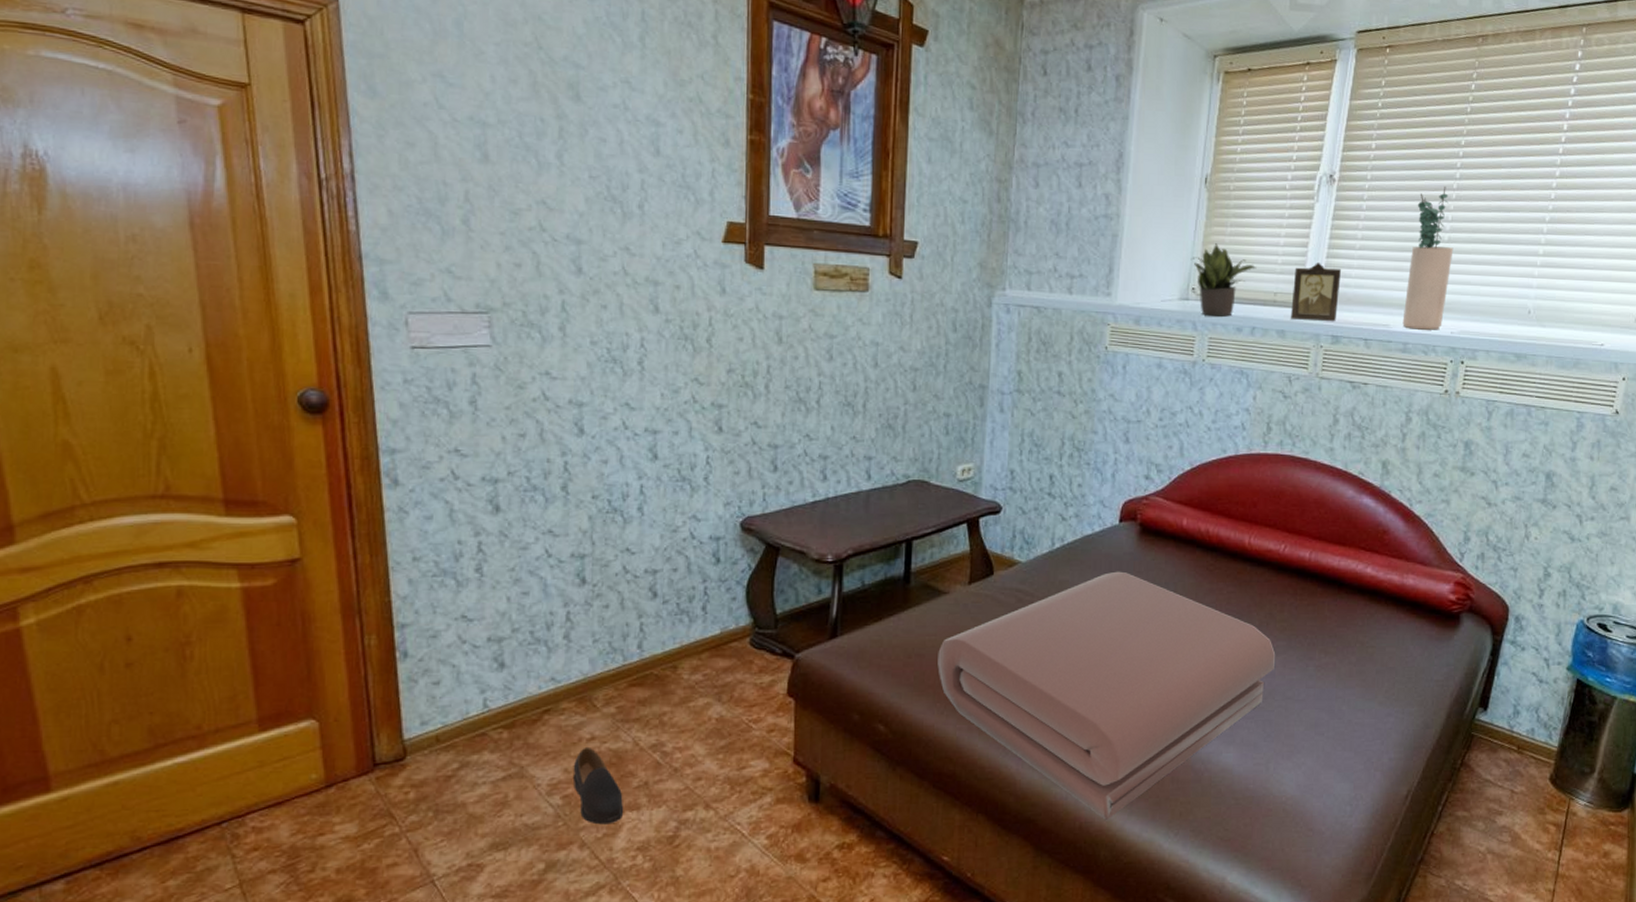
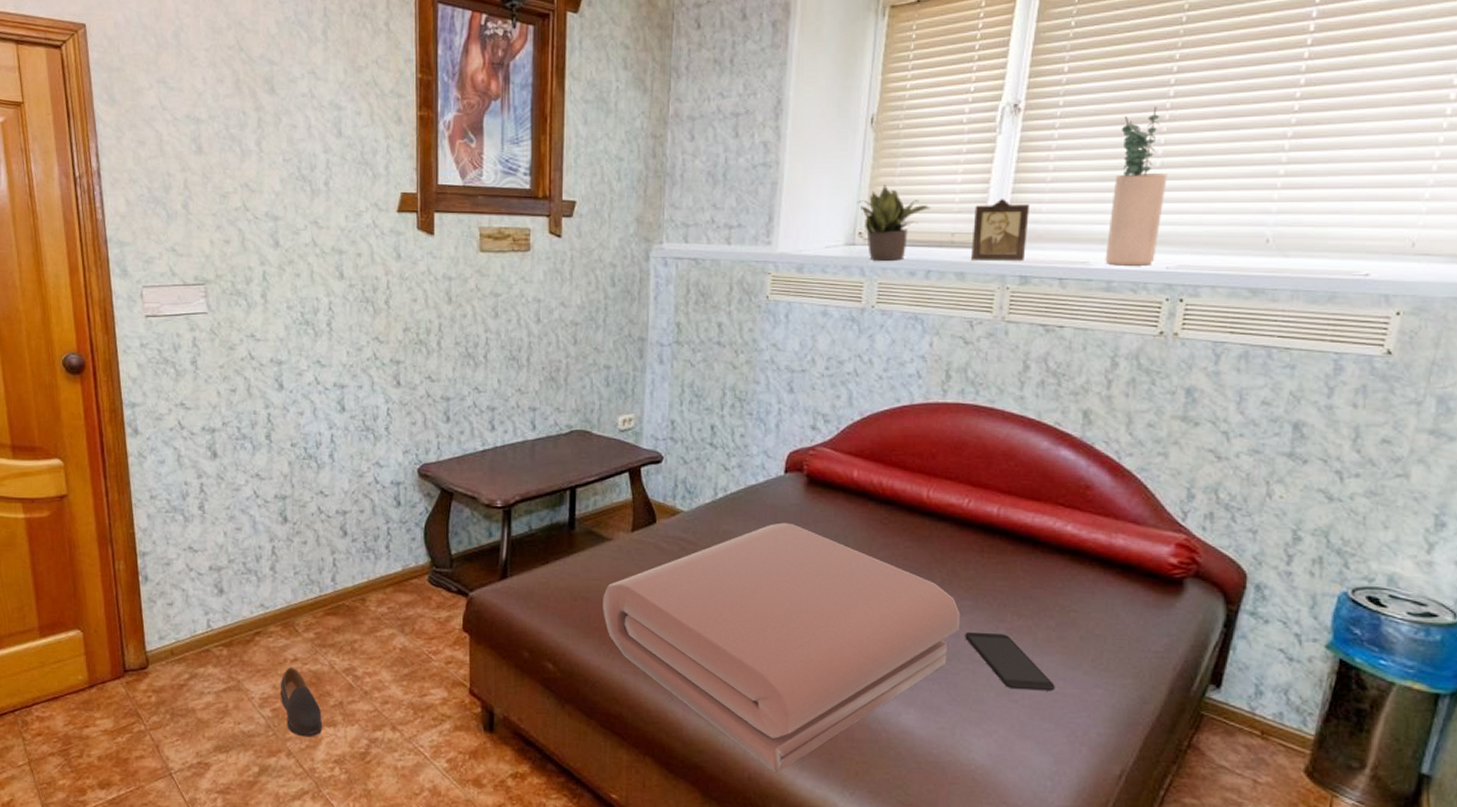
mobile phone: none [1279,670,1355,723] -> present [965,631,1055,691]

